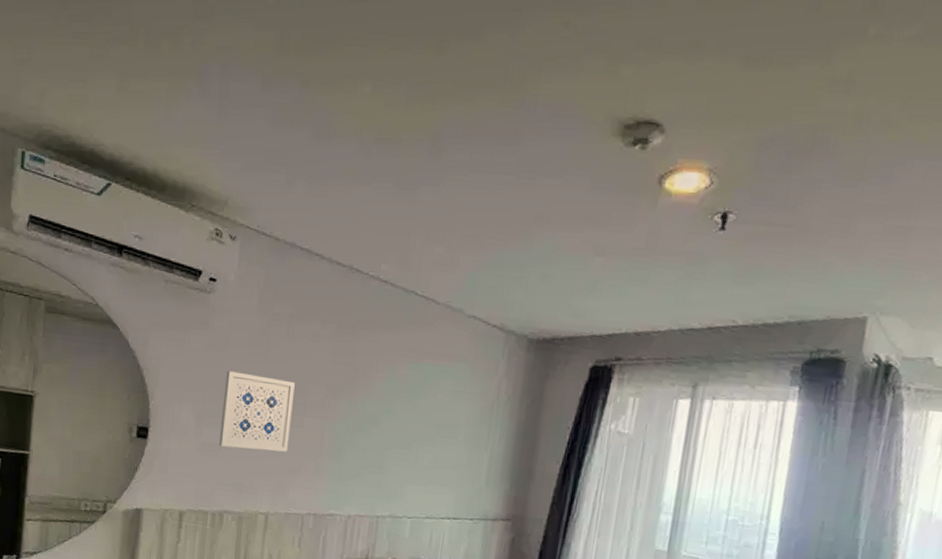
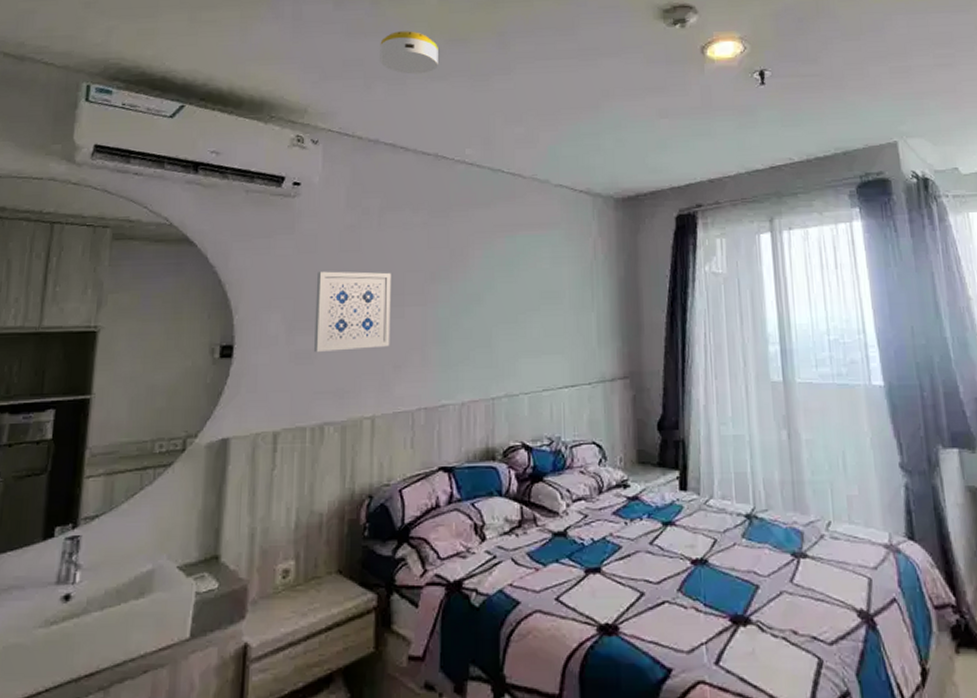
smoke detector: none [304,122,366,175] -> present [380,31,438,74]

